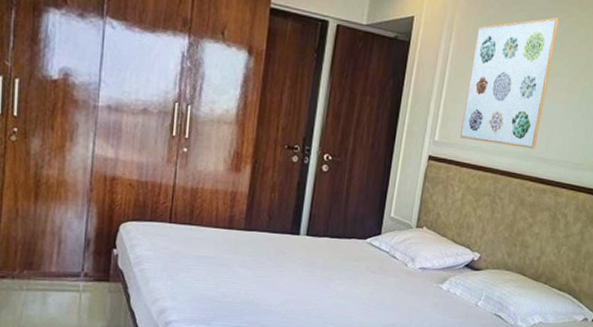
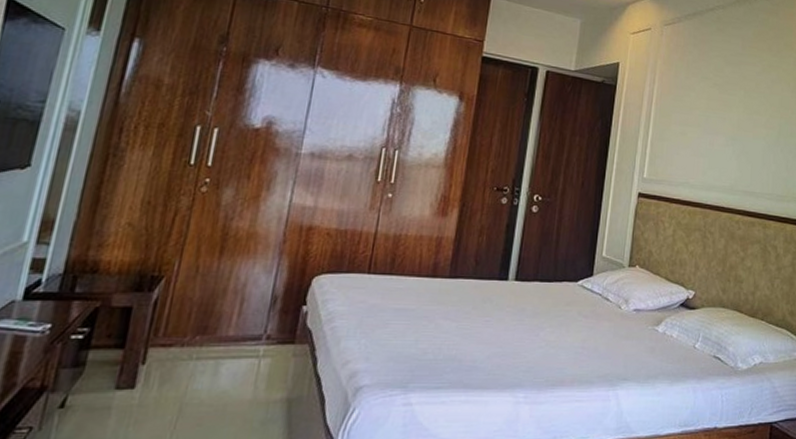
wall art: present [460,17,560,149] -> none [668,62,753,183]

